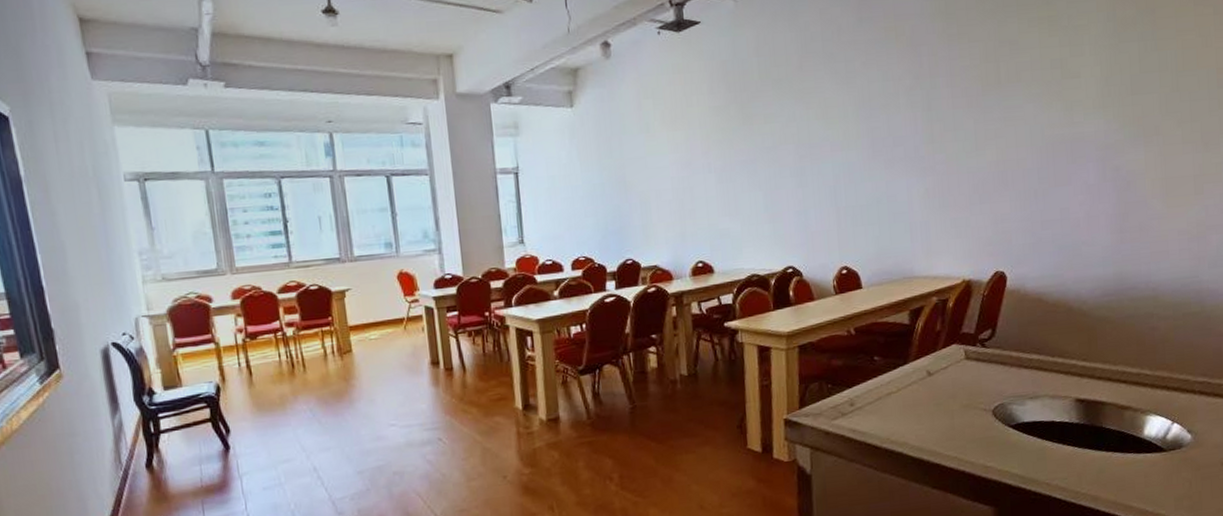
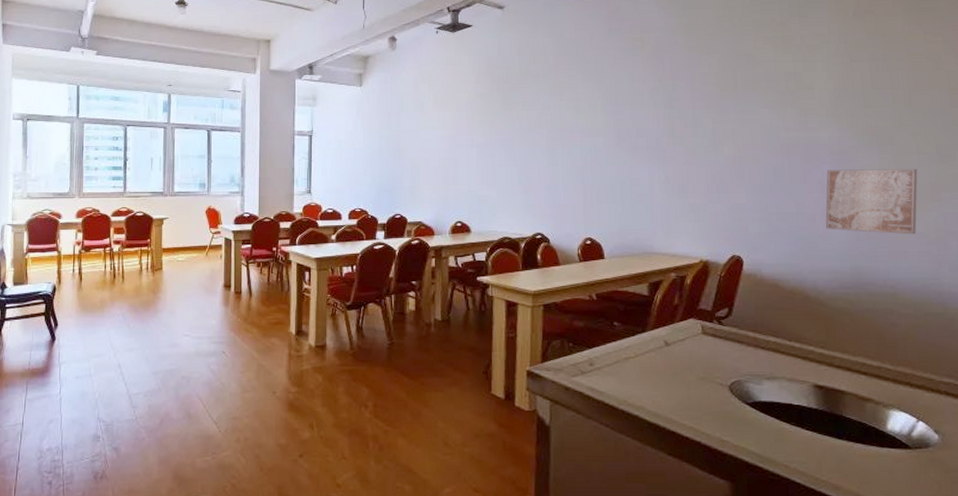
wall art: none [1089,160,1182,234] -> present [825,169,918,235]

